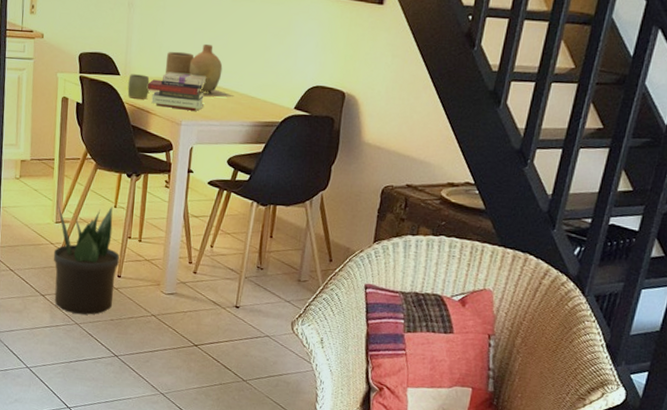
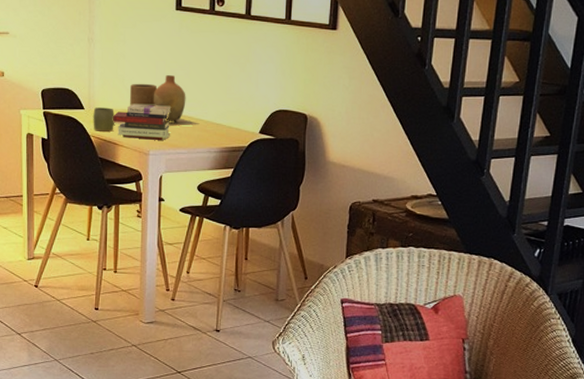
planter: present [53,201,119,315] -> none [27,238,95,350]

